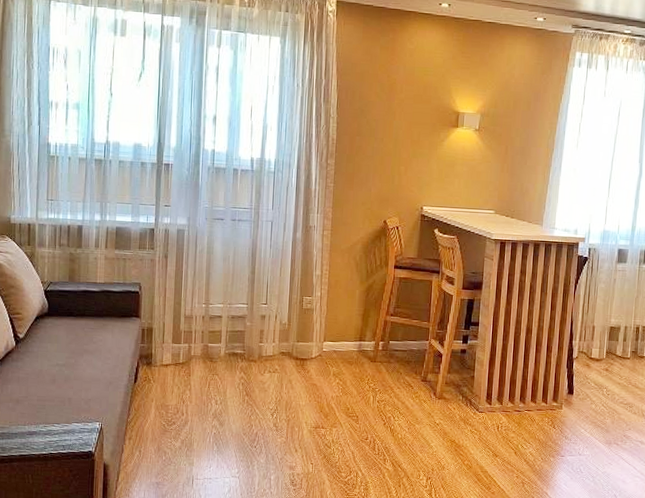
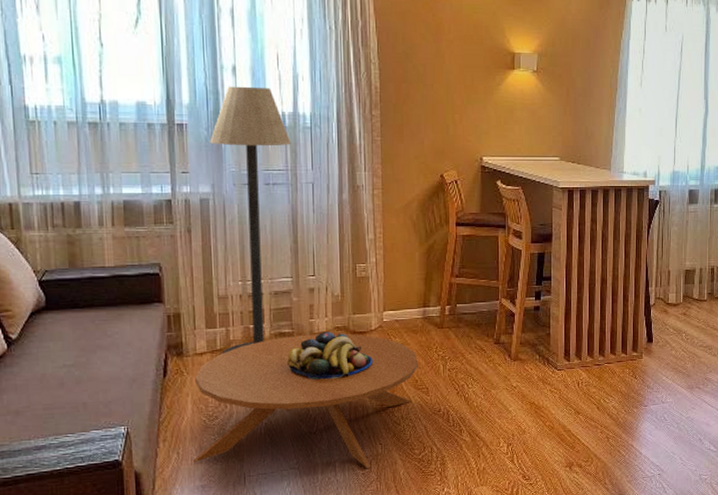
coffee table: none [151,356,351,486] -> present [192,333,418,469]
floor lamp: none [183,133,256,367] -> present [210,86,291,354]
fruit bowl: none [237,355,311,400] -> present [287,331,373,380]

